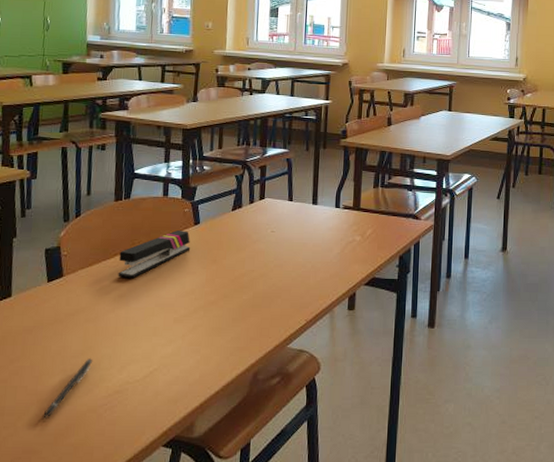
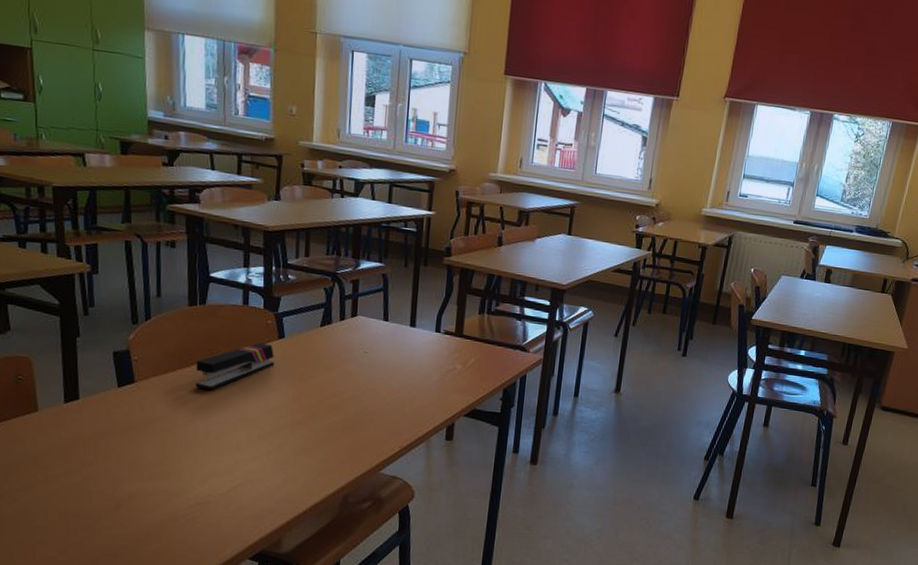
pen: present [43,358,93,420] -> none [122,468,172,525]

